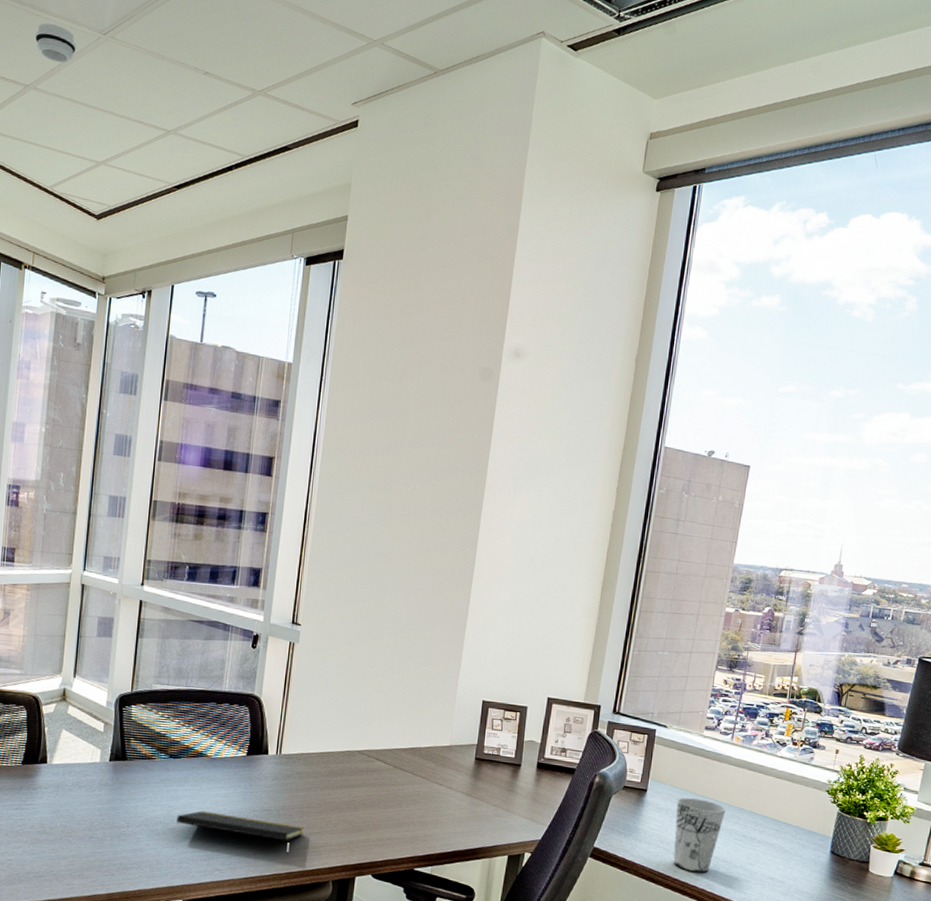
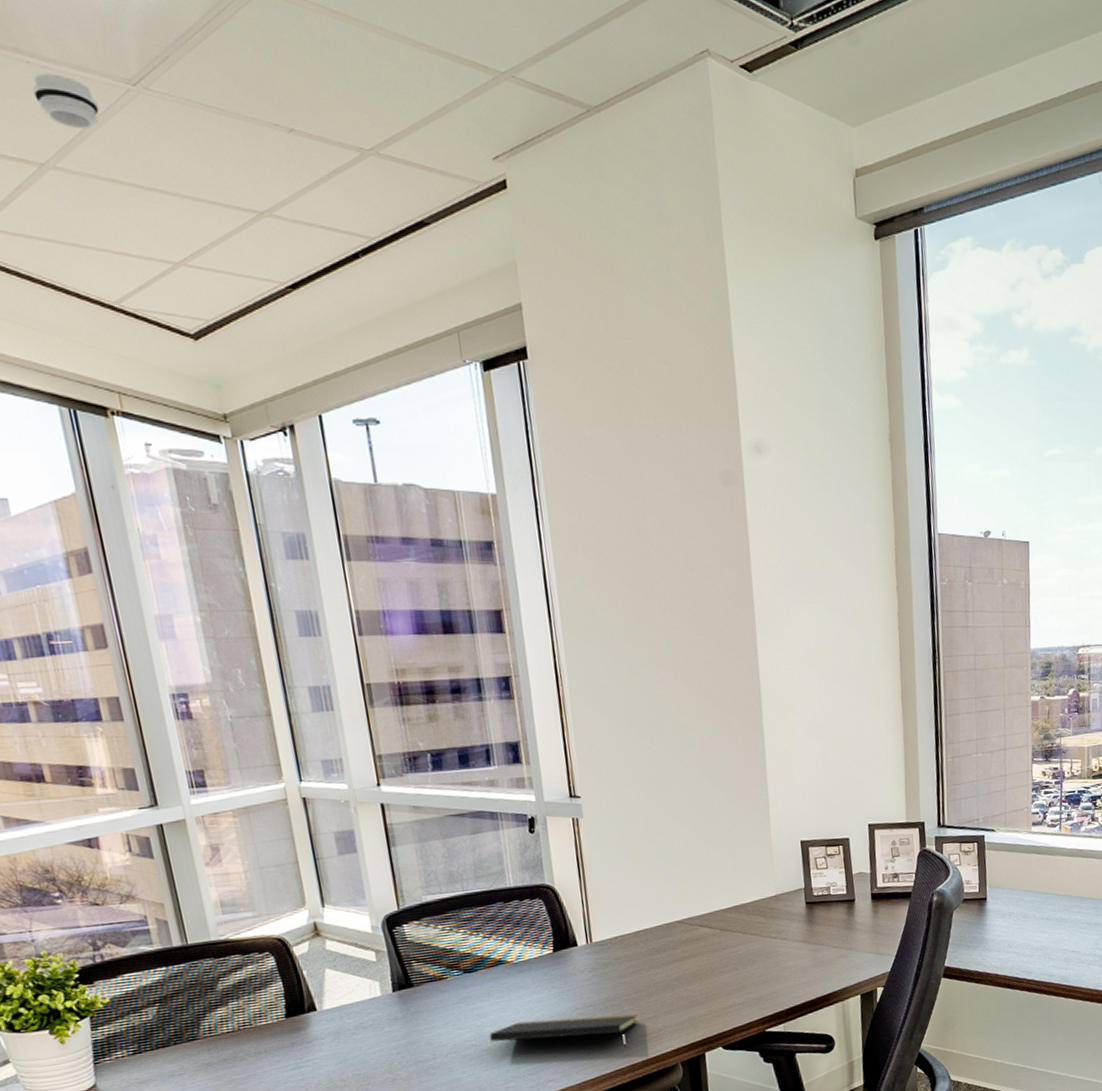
cup: present [673,797,726,873] -> none [1018,896,1067,970]

